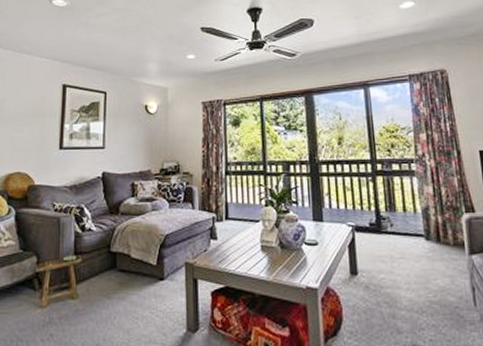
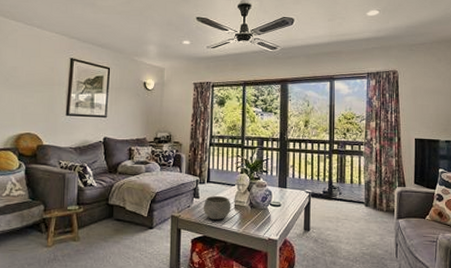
bowl: none [222,235,257,265] -> present [203,195,231,220]

